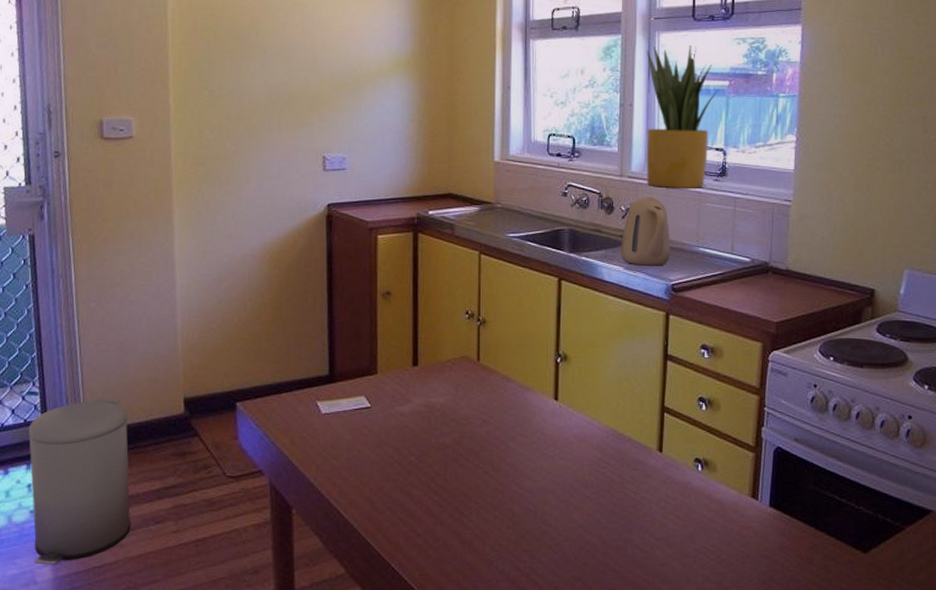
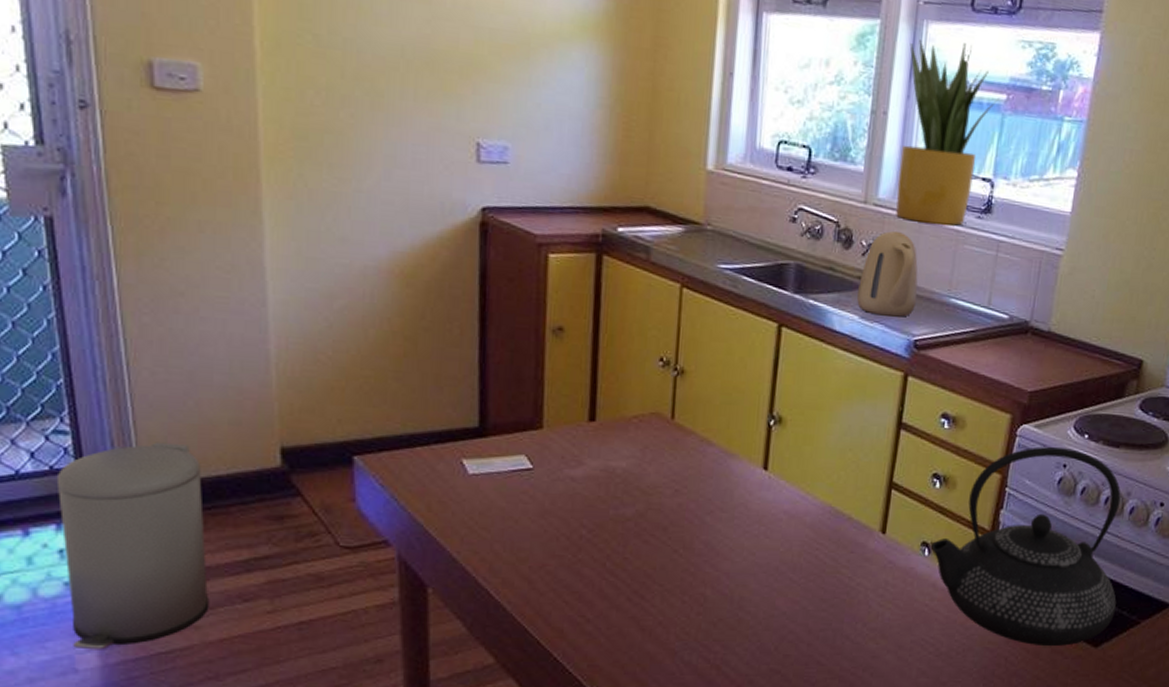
teapot: none [703,370,879,553] -> present [930,447,1121,647]

